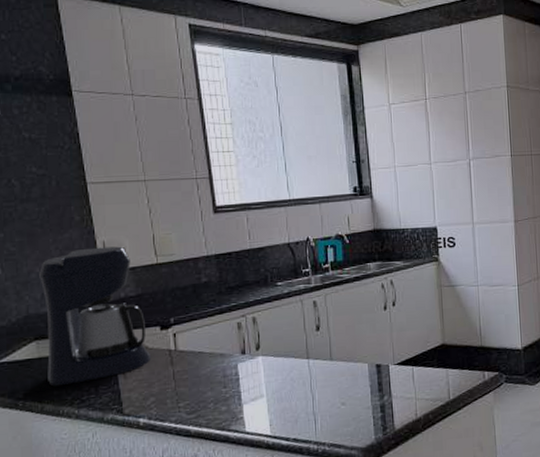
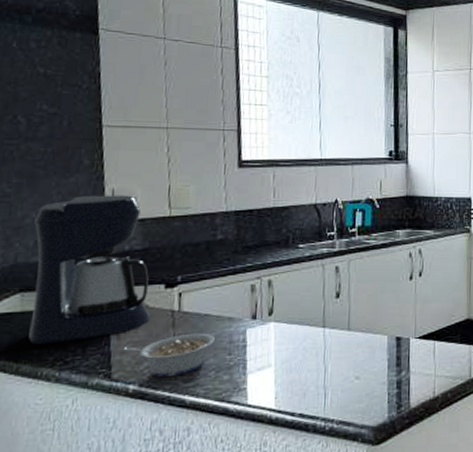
legume: none [130,369,210,411] -> present [123,333,215,378]

